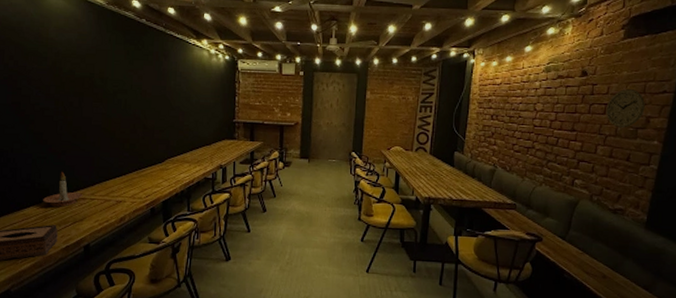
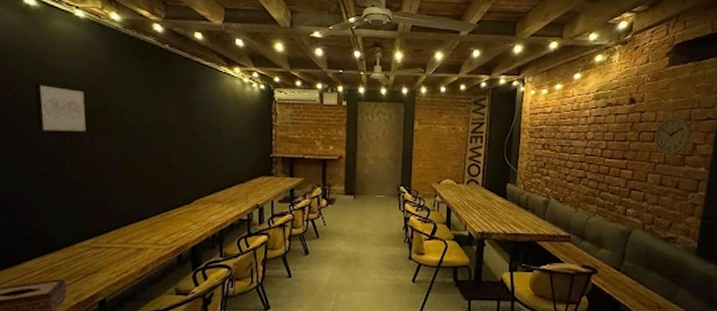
wall art: none [32,54,76,98] -> present [34,84,88,133]
candle holder: present [43,171,83,207] -> none [48,217,97,258]

